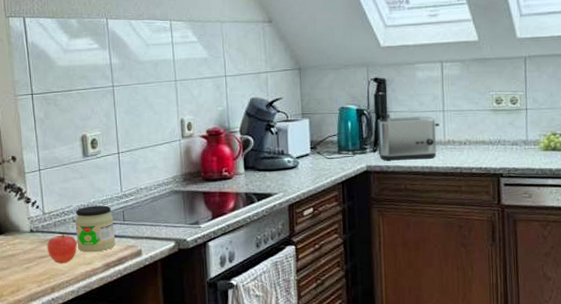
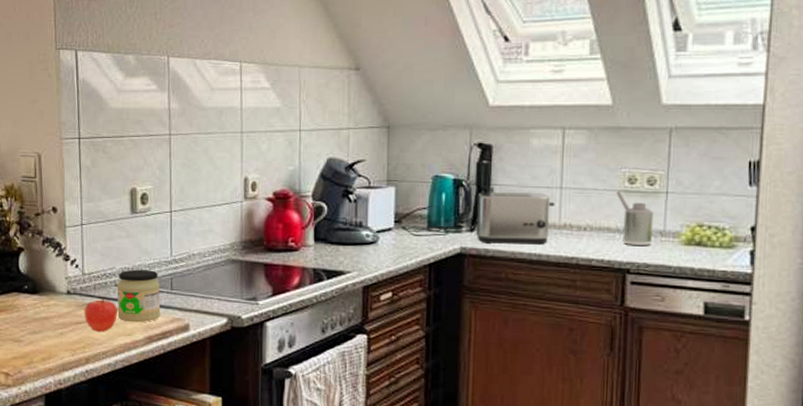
soap dispenser: none [487,110,518,155] -> present [616,191,654,247]

